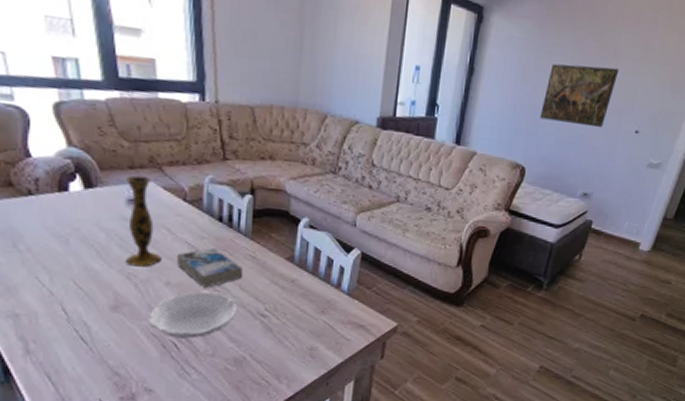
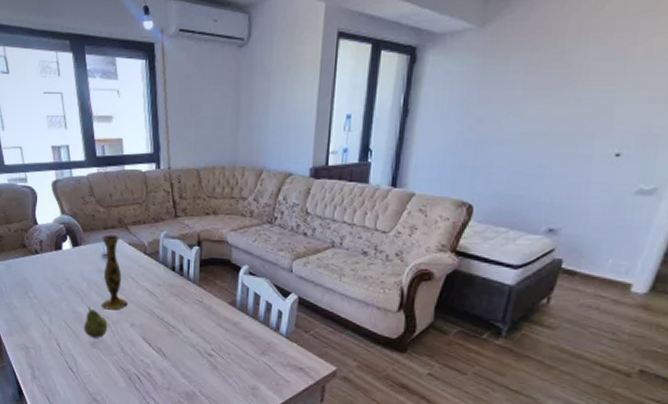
fruit: none [101,263,135,301] -> present [84,307,108,338]
bowl: present [149,291,238,339] -> none [119,331,189,373]
book: present [176,248,244,288] -> none [139,294,193,329]
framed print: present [540,63,620,128] -> none [488,87,589,155]

